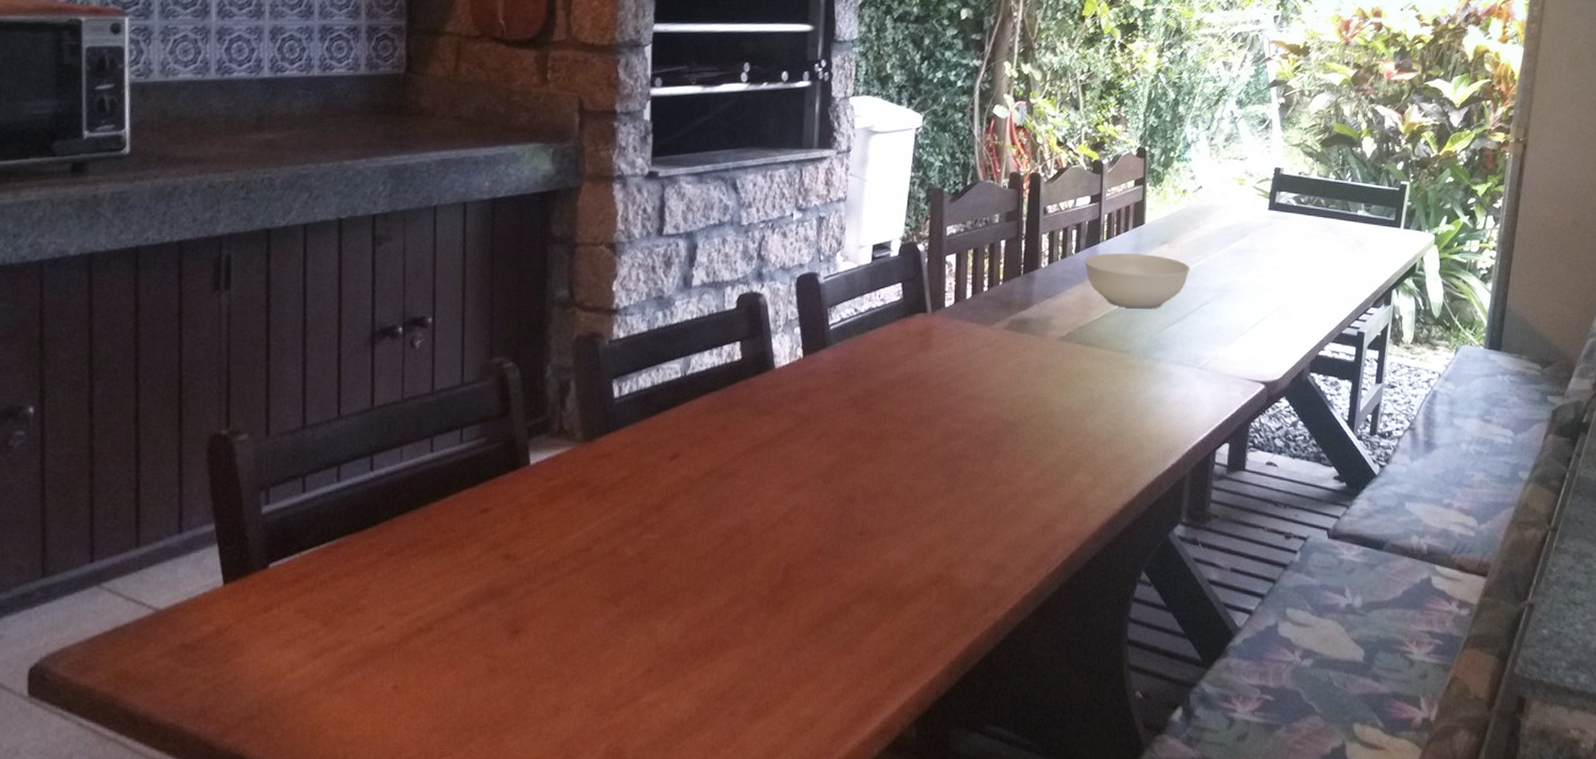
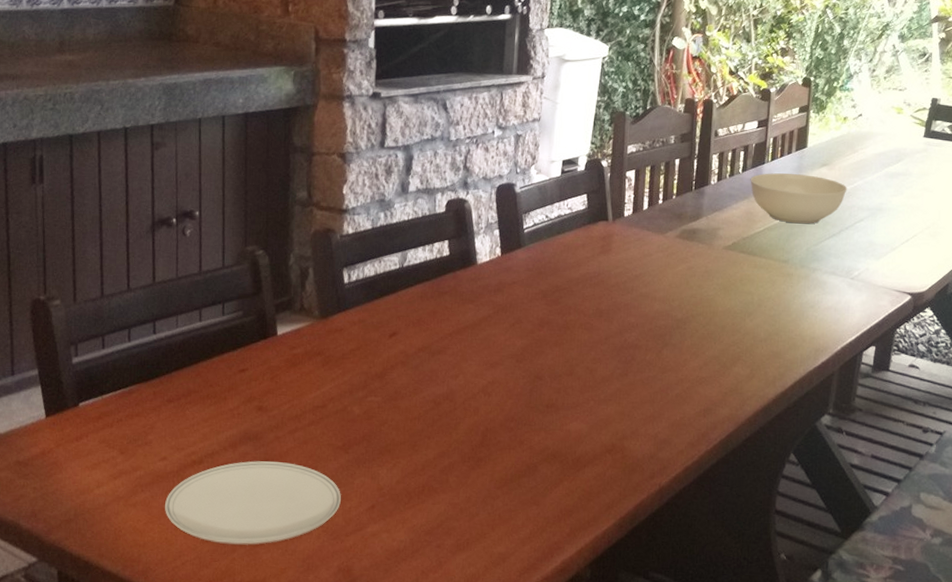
plate: none [381,622,610,733] -> present [165,461,341,546]

